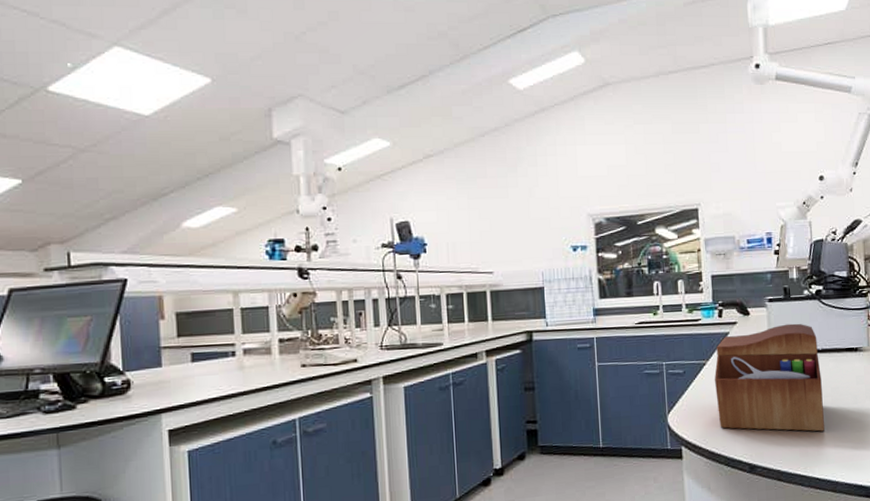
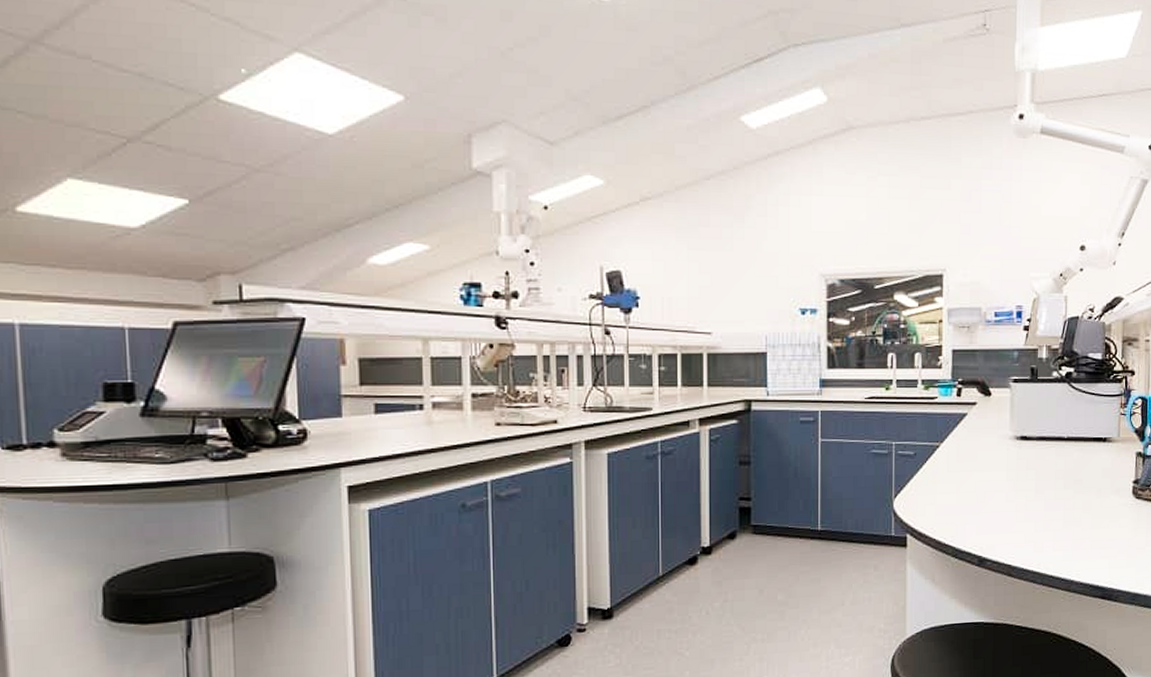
sewing box: present [715,323,824,432] -> none [948,407,1064,526]

